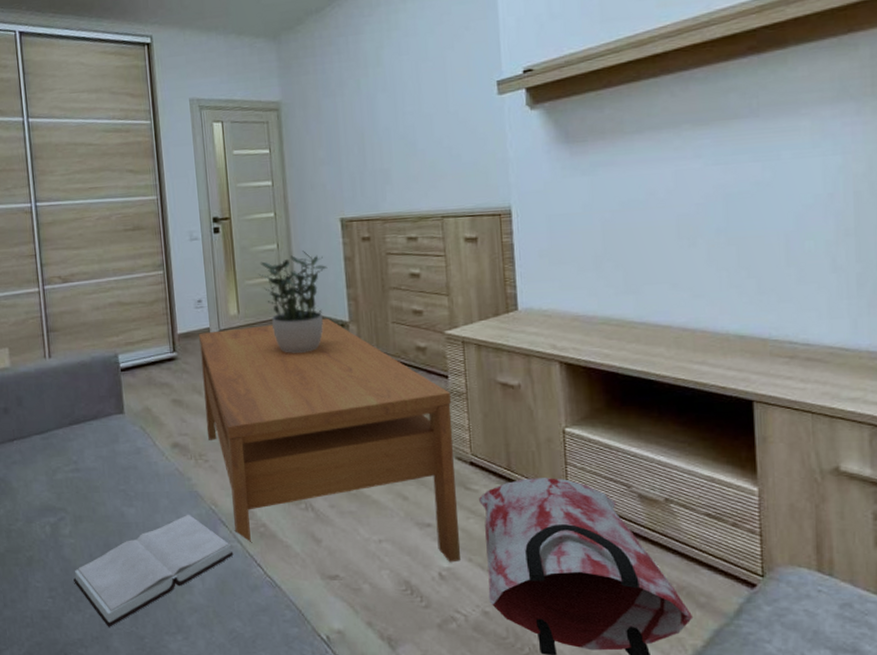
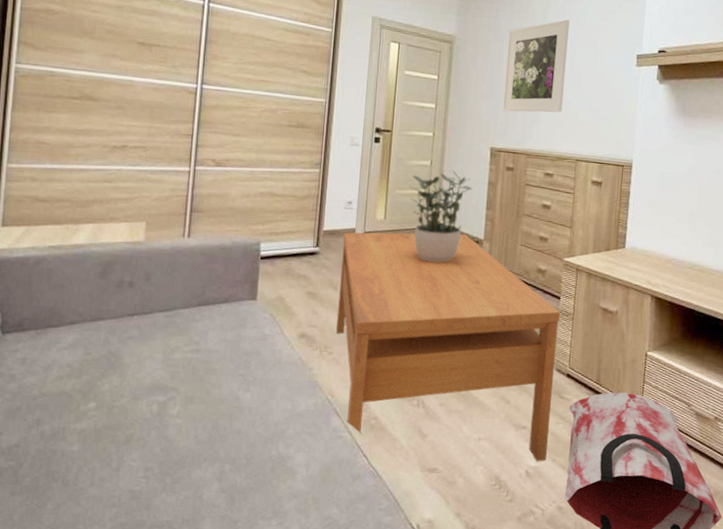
hardback book: present [73,514,234,627] -> none [173,402,342,510]
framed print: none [340,57,416,176] -> present [502,19,570,113]

